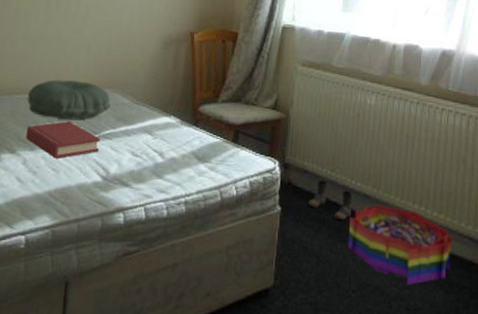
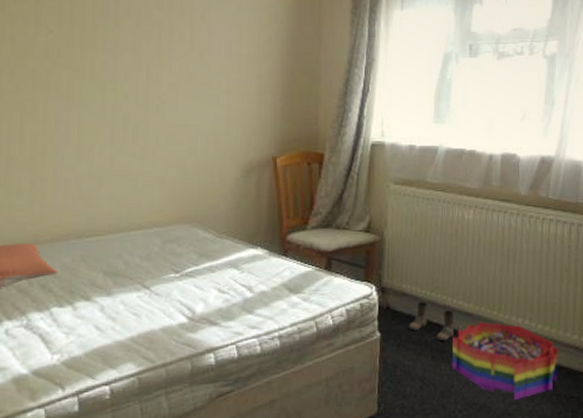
hardback book: present [26,121,100,158] -> none [101,262,182,302]
pillow: present [27,80,111,120] -> none [99,218,191,261]

